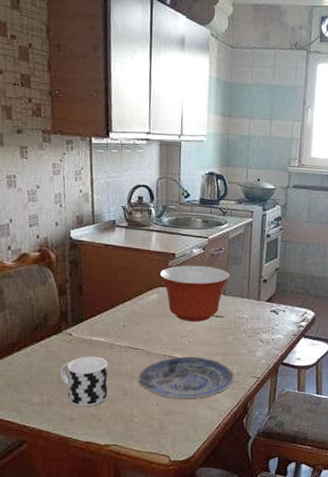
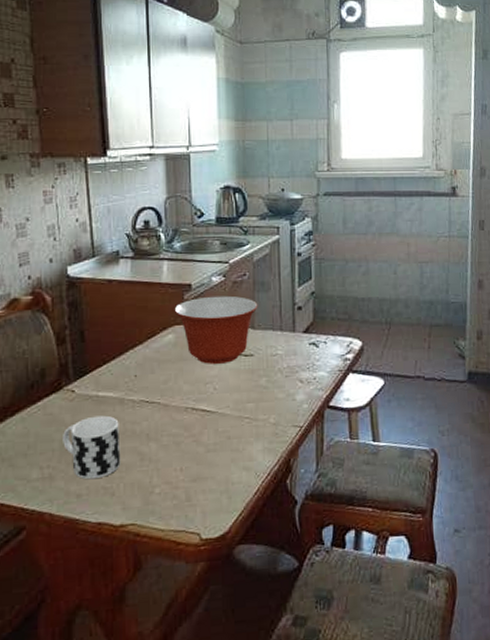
plate: present [138,356,235,400] -> none [156,406,273,462]

